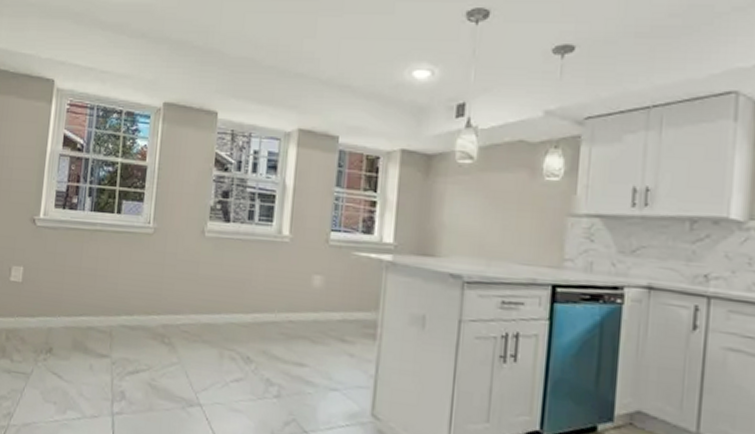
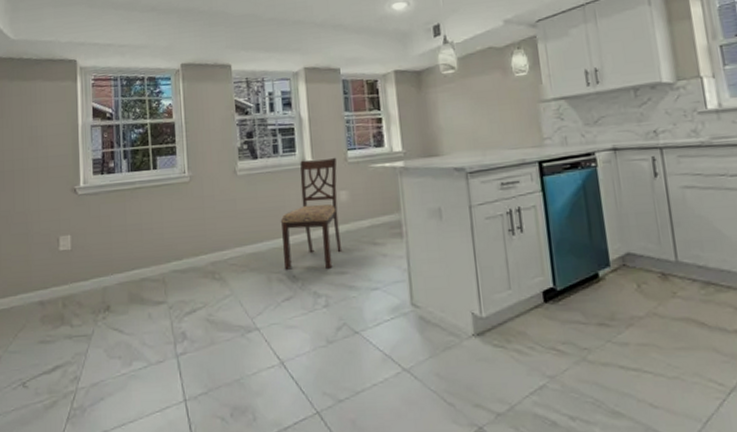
chair: none [238,233,318,359] -> present [280,157,343,270]

